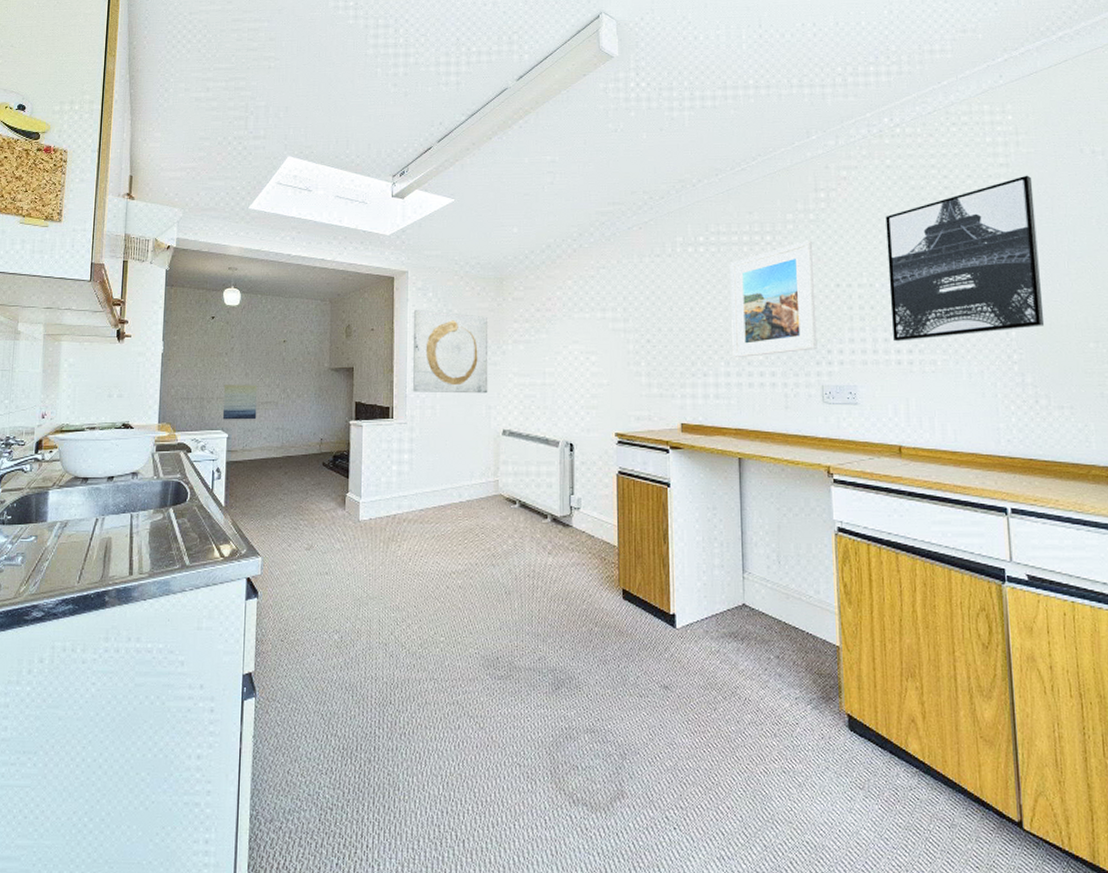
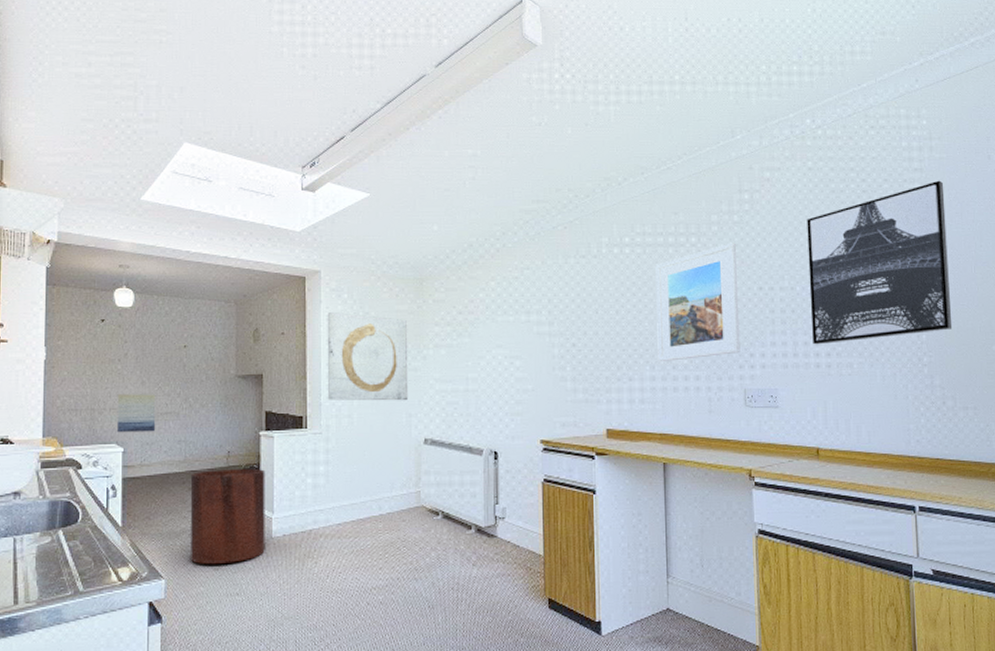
trash can: none [285,455,354,544] -> present [190,468,265,564]

